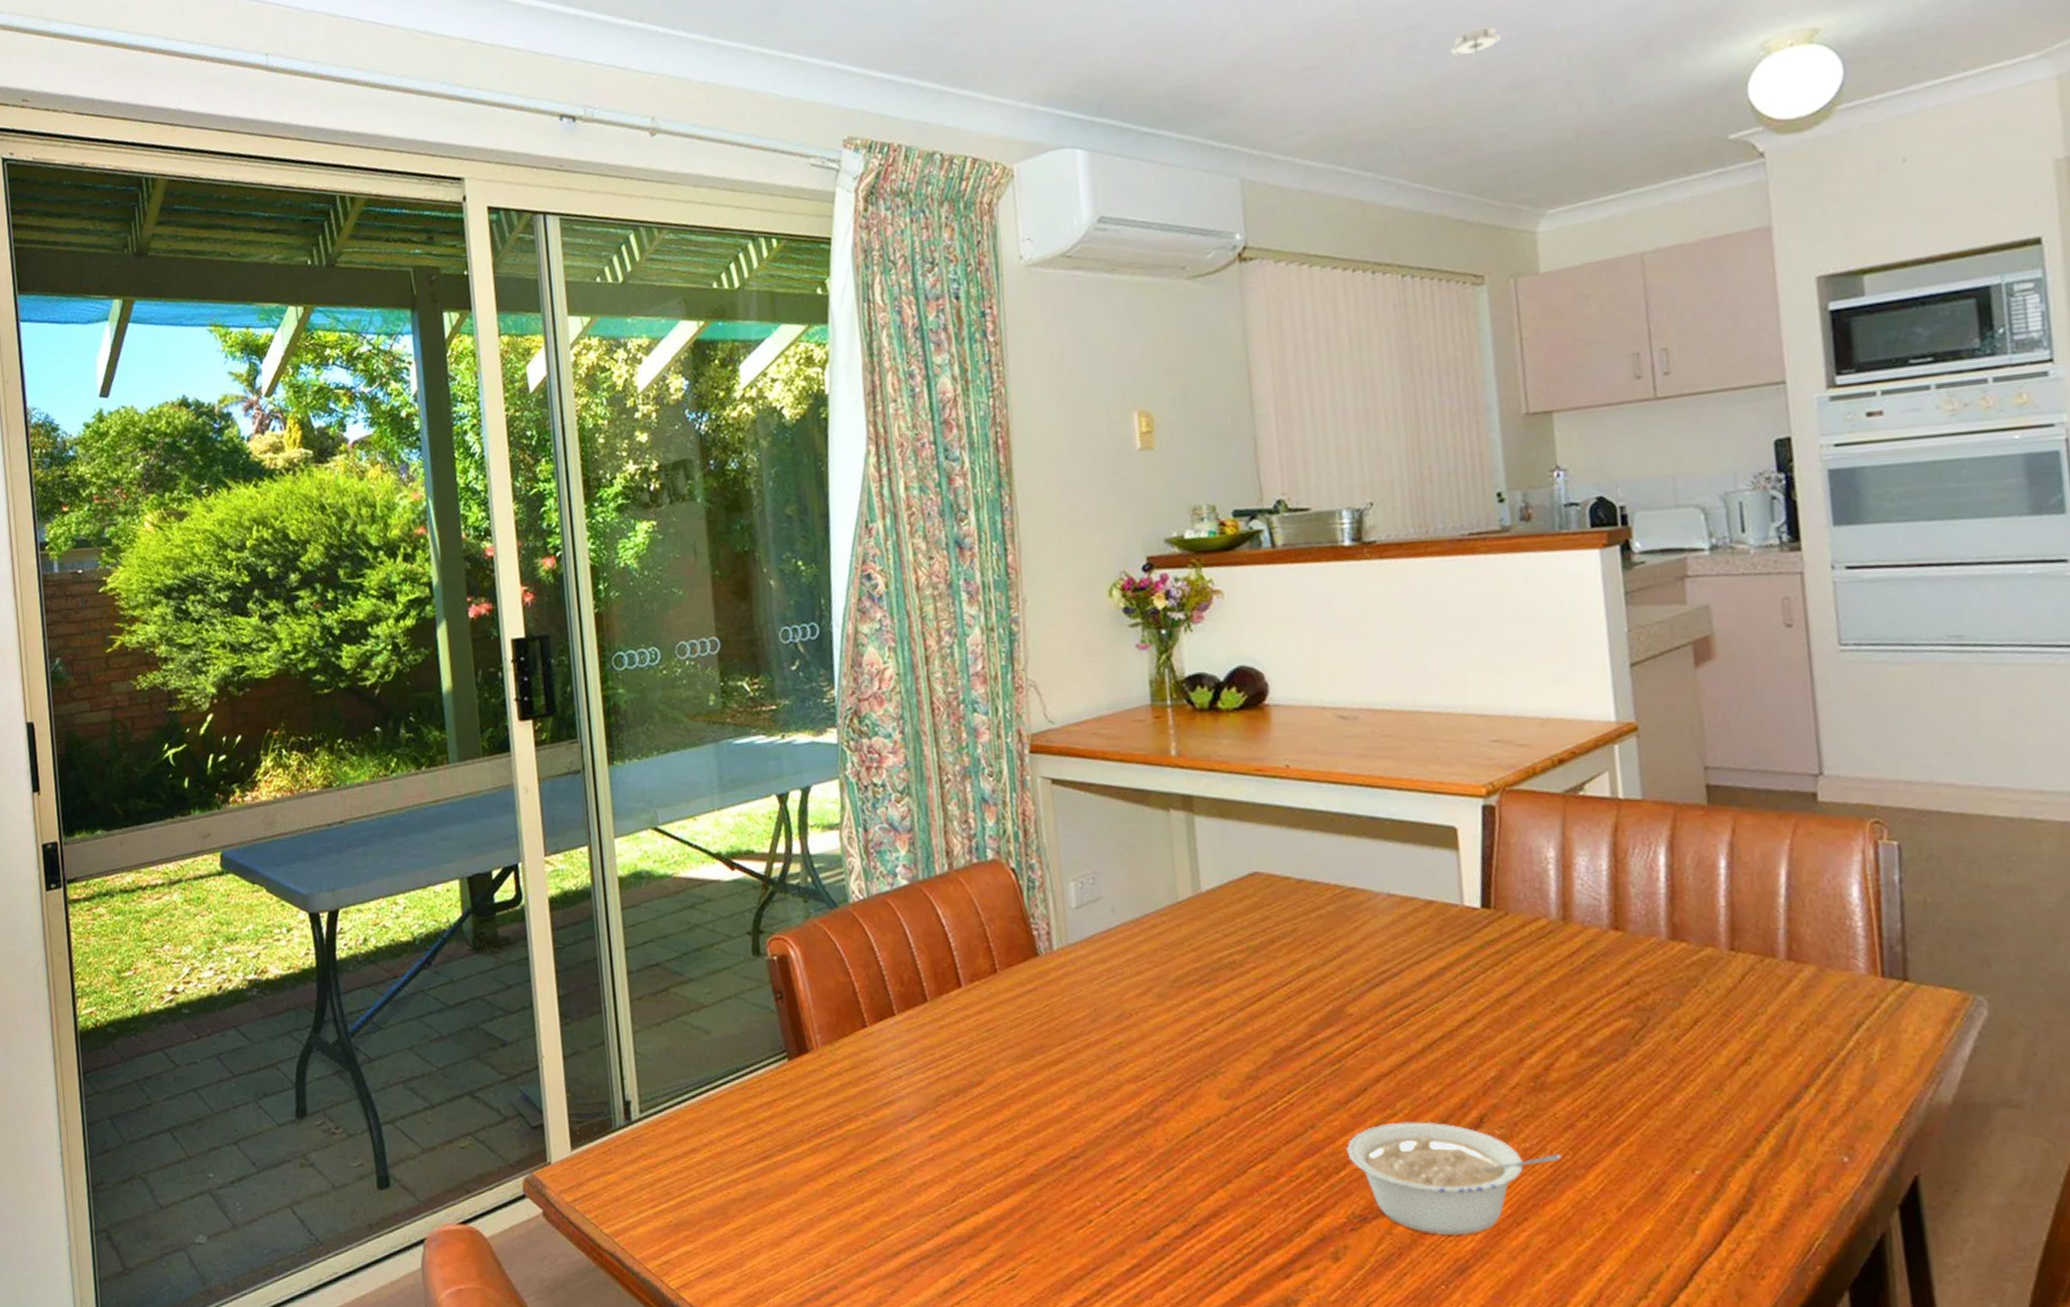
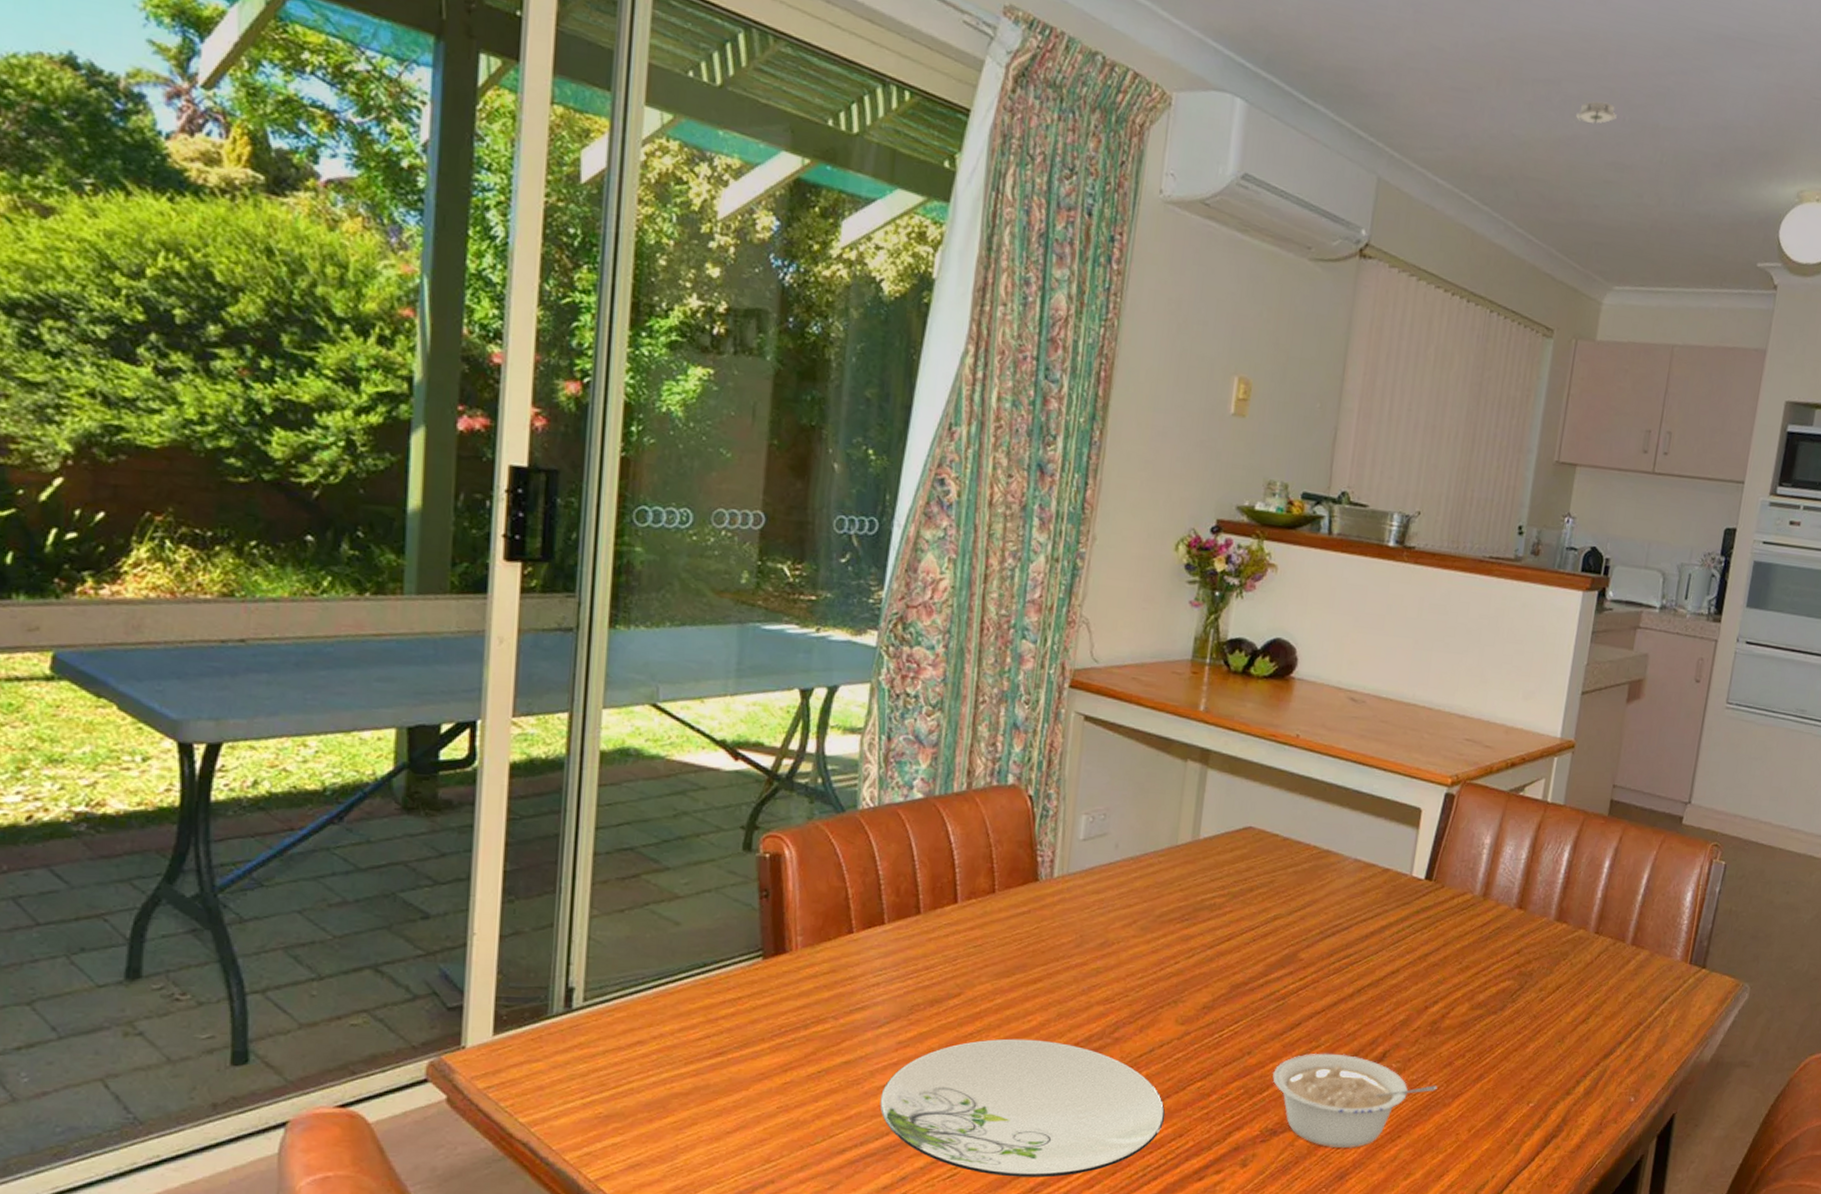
plate: none [923,1125,1231,1278] -> present [880,1038,1166,1178]

